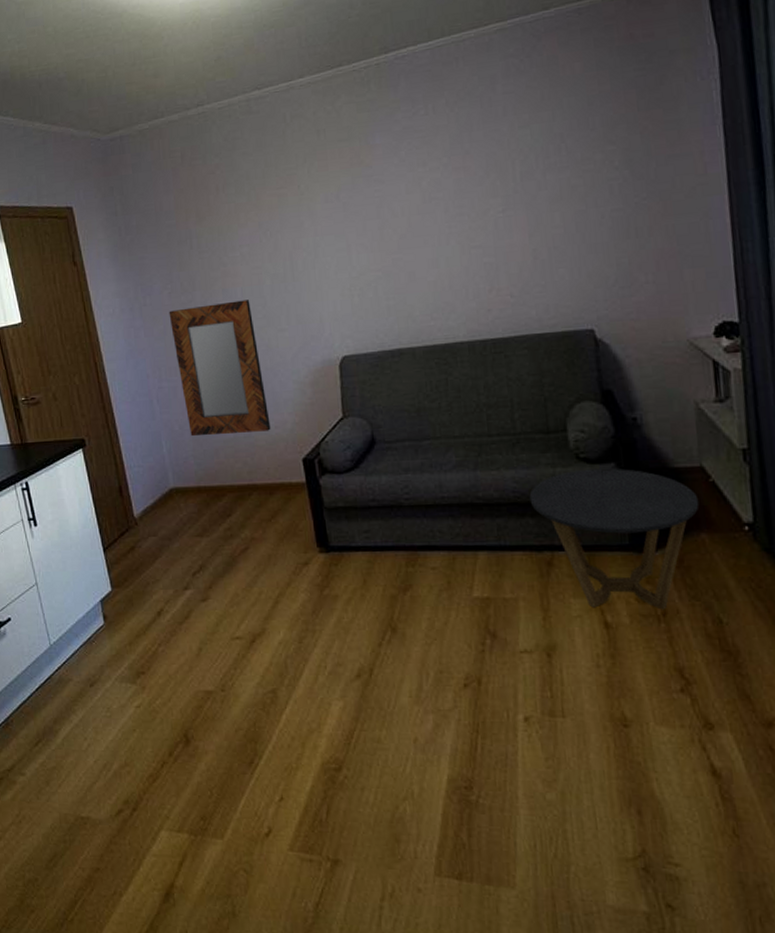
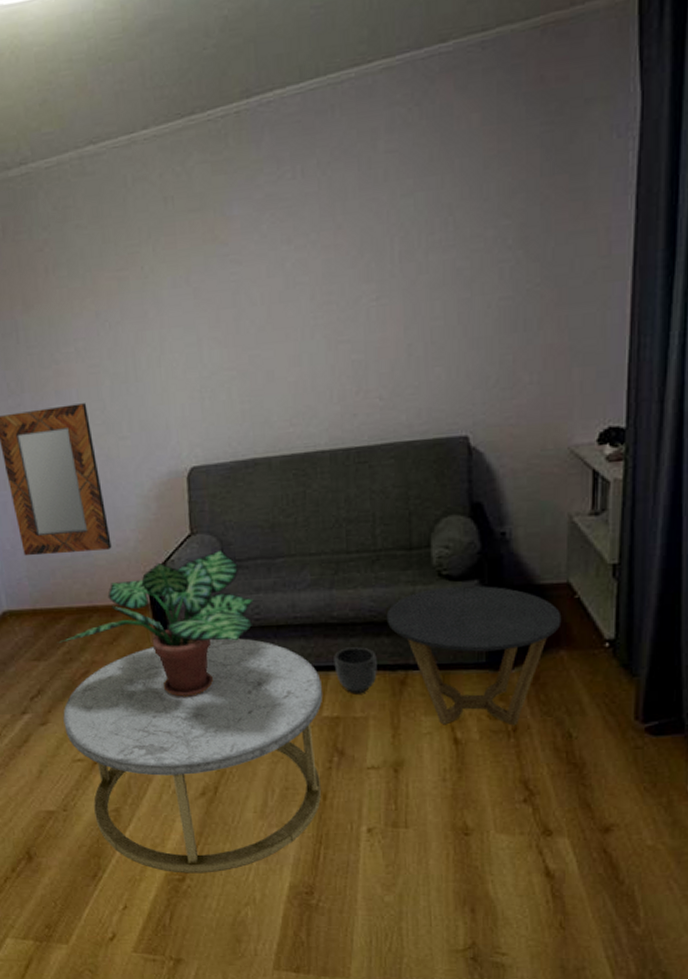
potted plant: none [219,432,403,575] -> present [57,549,254,697]
coffee table: none [223,517,476,763] -> present [63,638,323,874]
planter: none [481,527,524,575] -> present [334,647,377,694]

